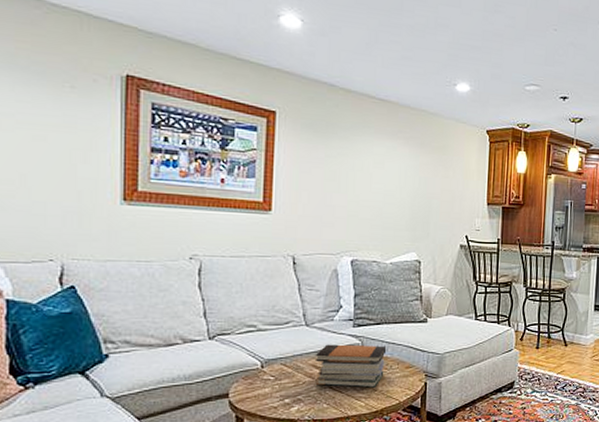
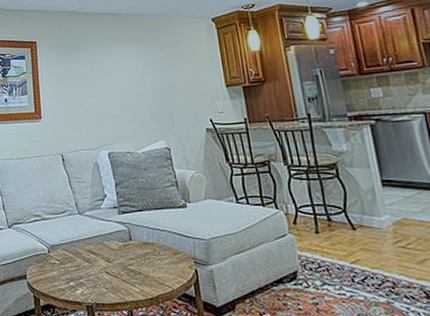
book stack: present [314,344,387,388] -> none [89,231,154,274]

